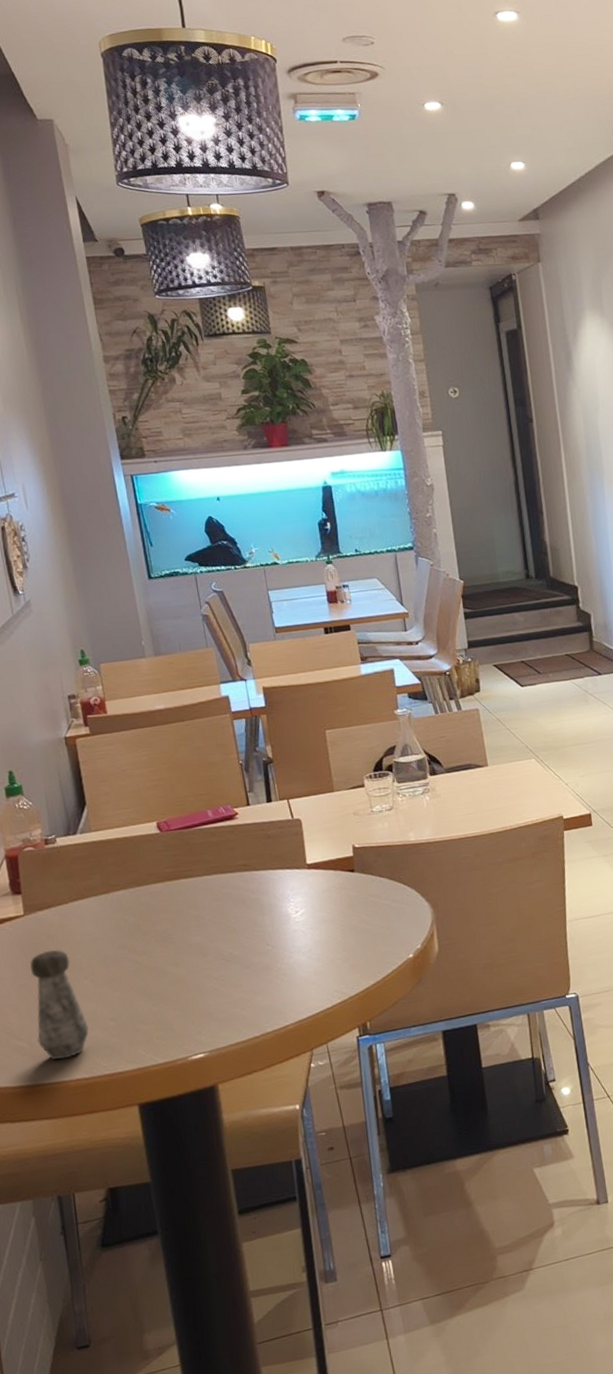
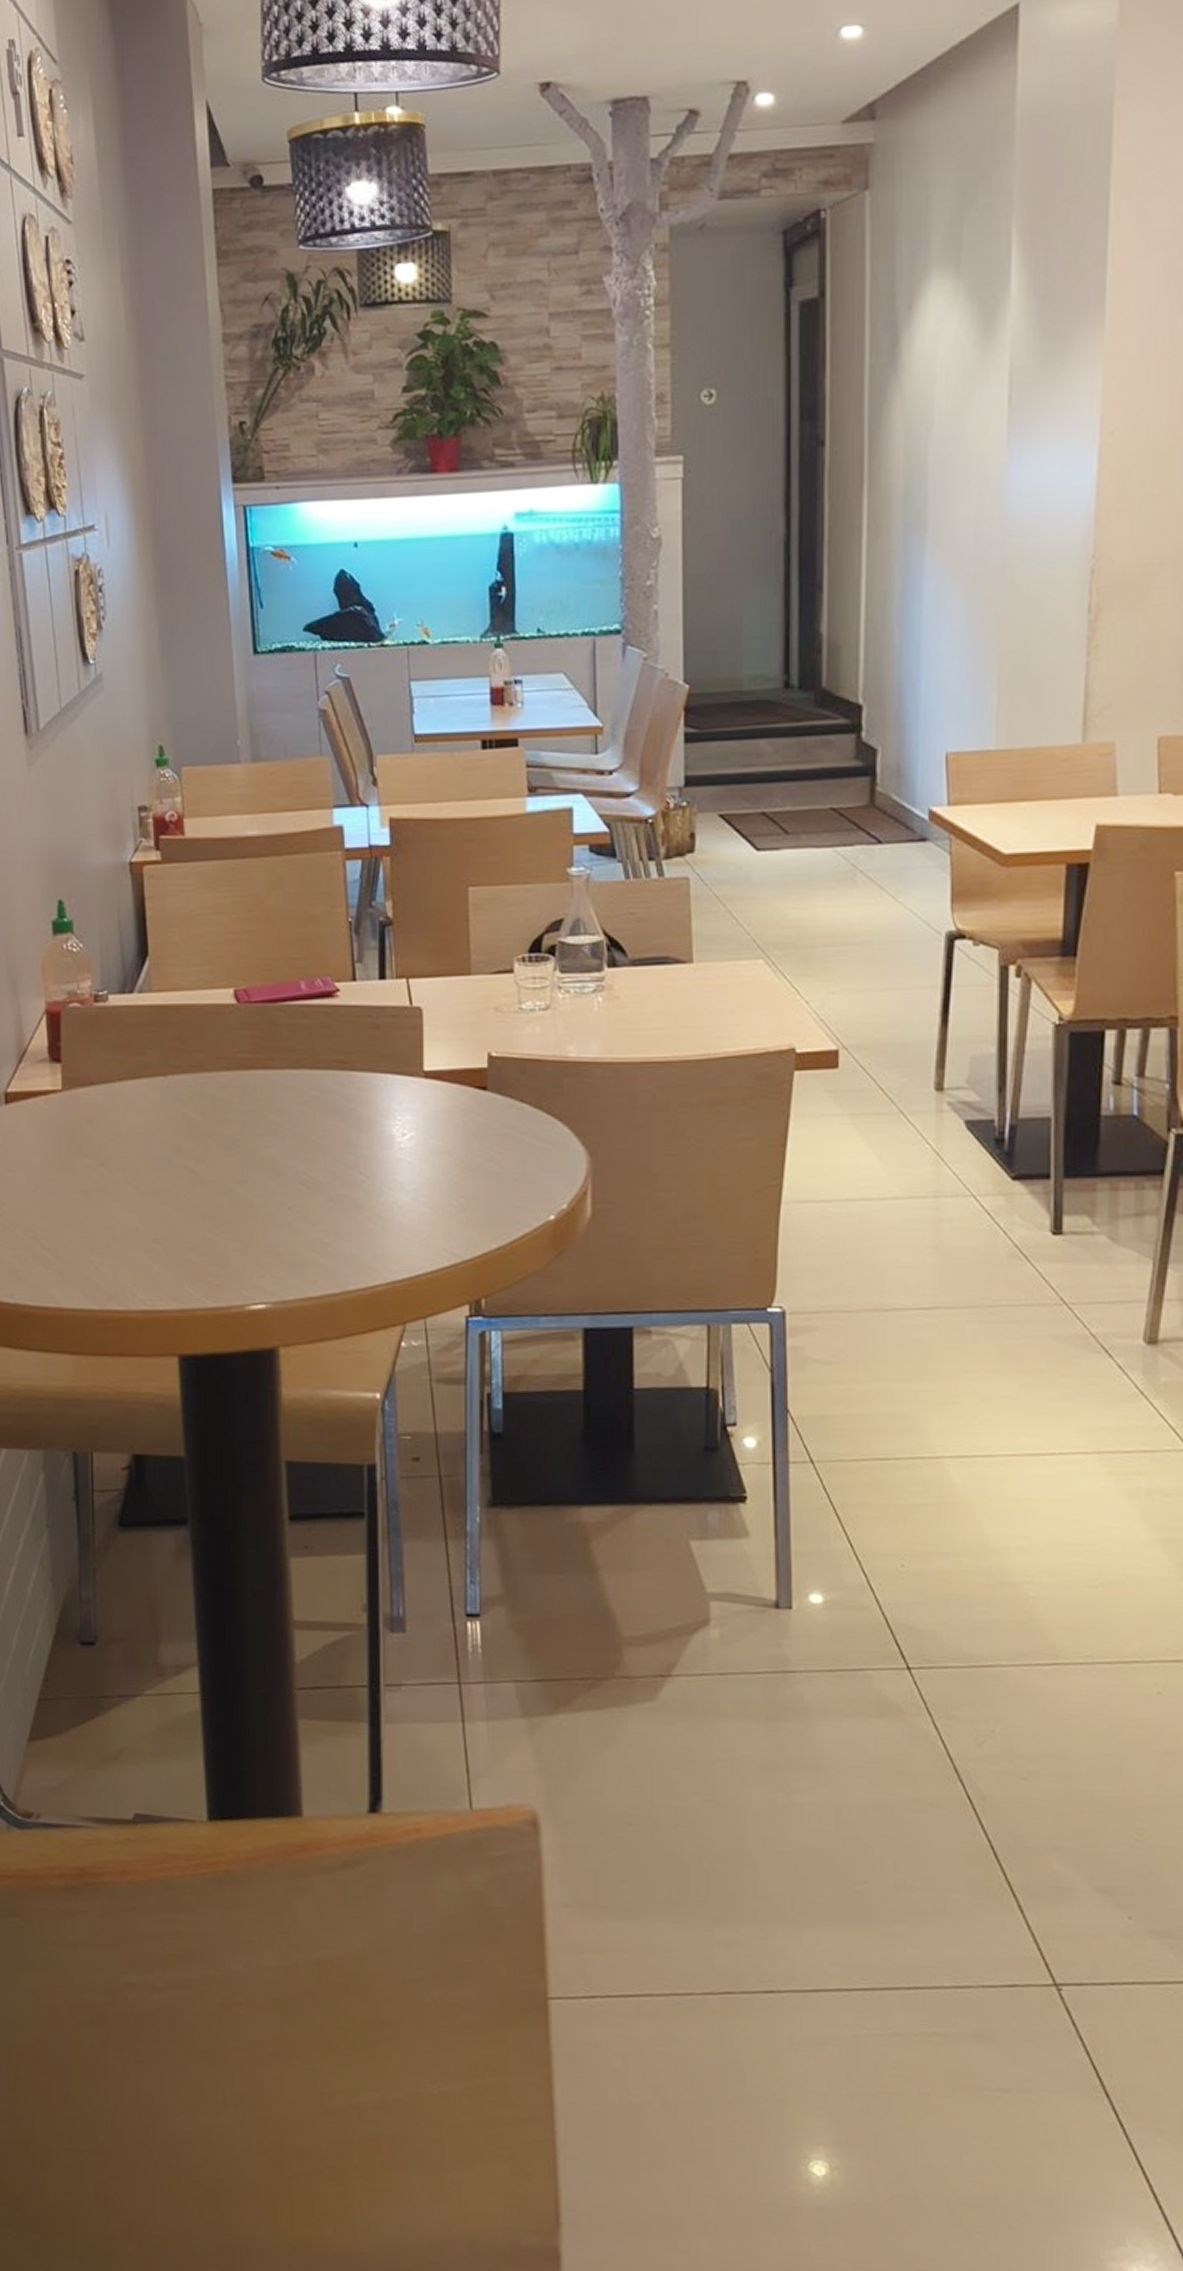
salt shaker: present [30,950,90,1060] -> none [65,1141,128,1282]

